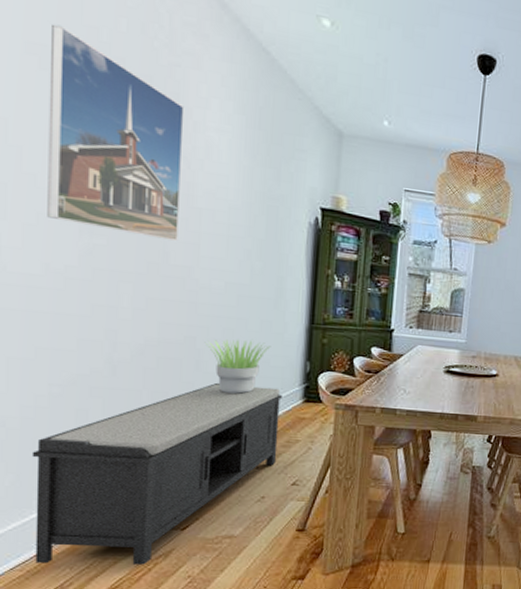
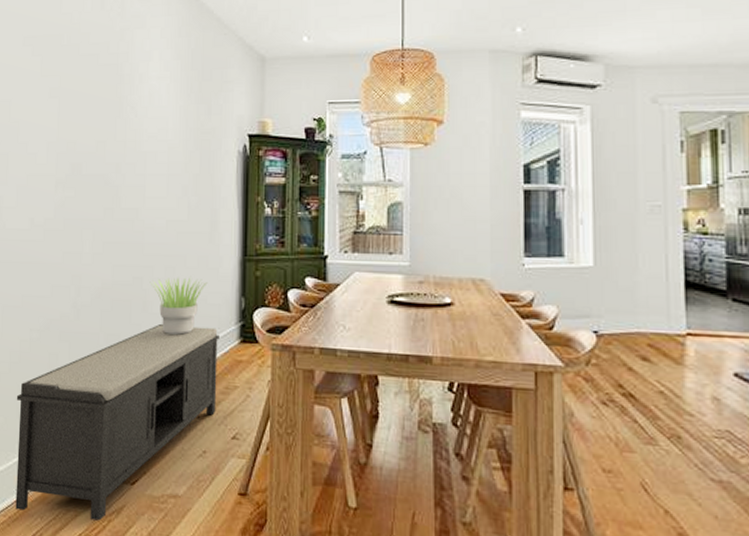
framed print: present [47,24,185,241] -> none [34,18,133,185]

